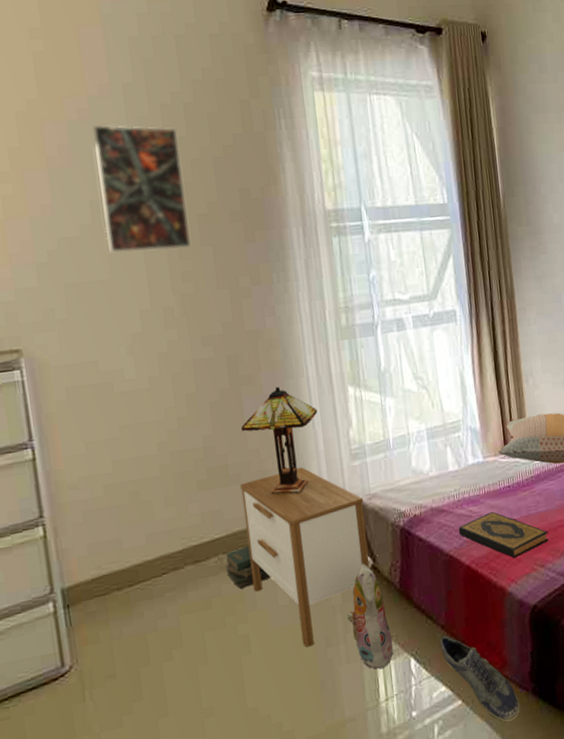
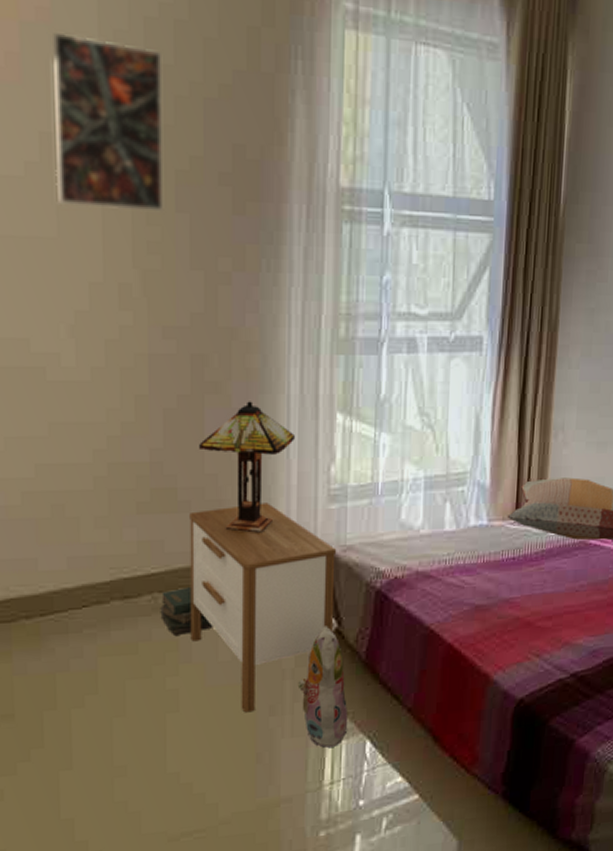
shoe: present [440,635,520,722] -> none [404,720,486,825]
hardback book: present [458,511,549,558] -> none [445,585,551,643]

